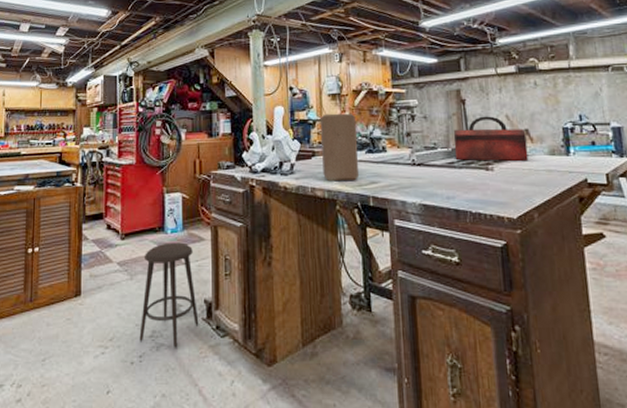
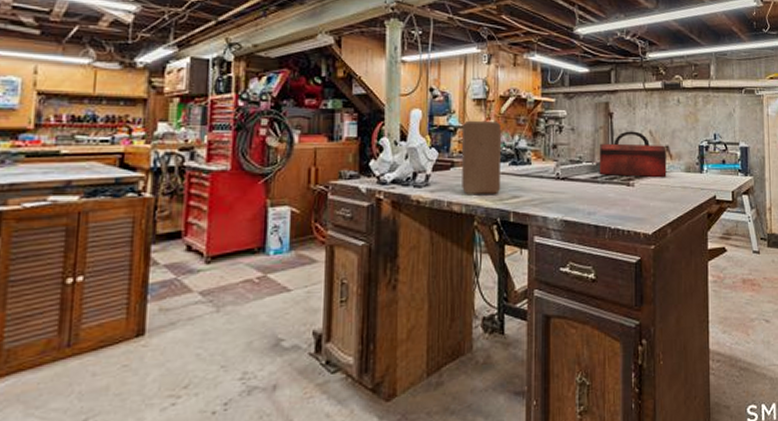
stool: present [139,242,199,348] -> none [225,265,305,390]

